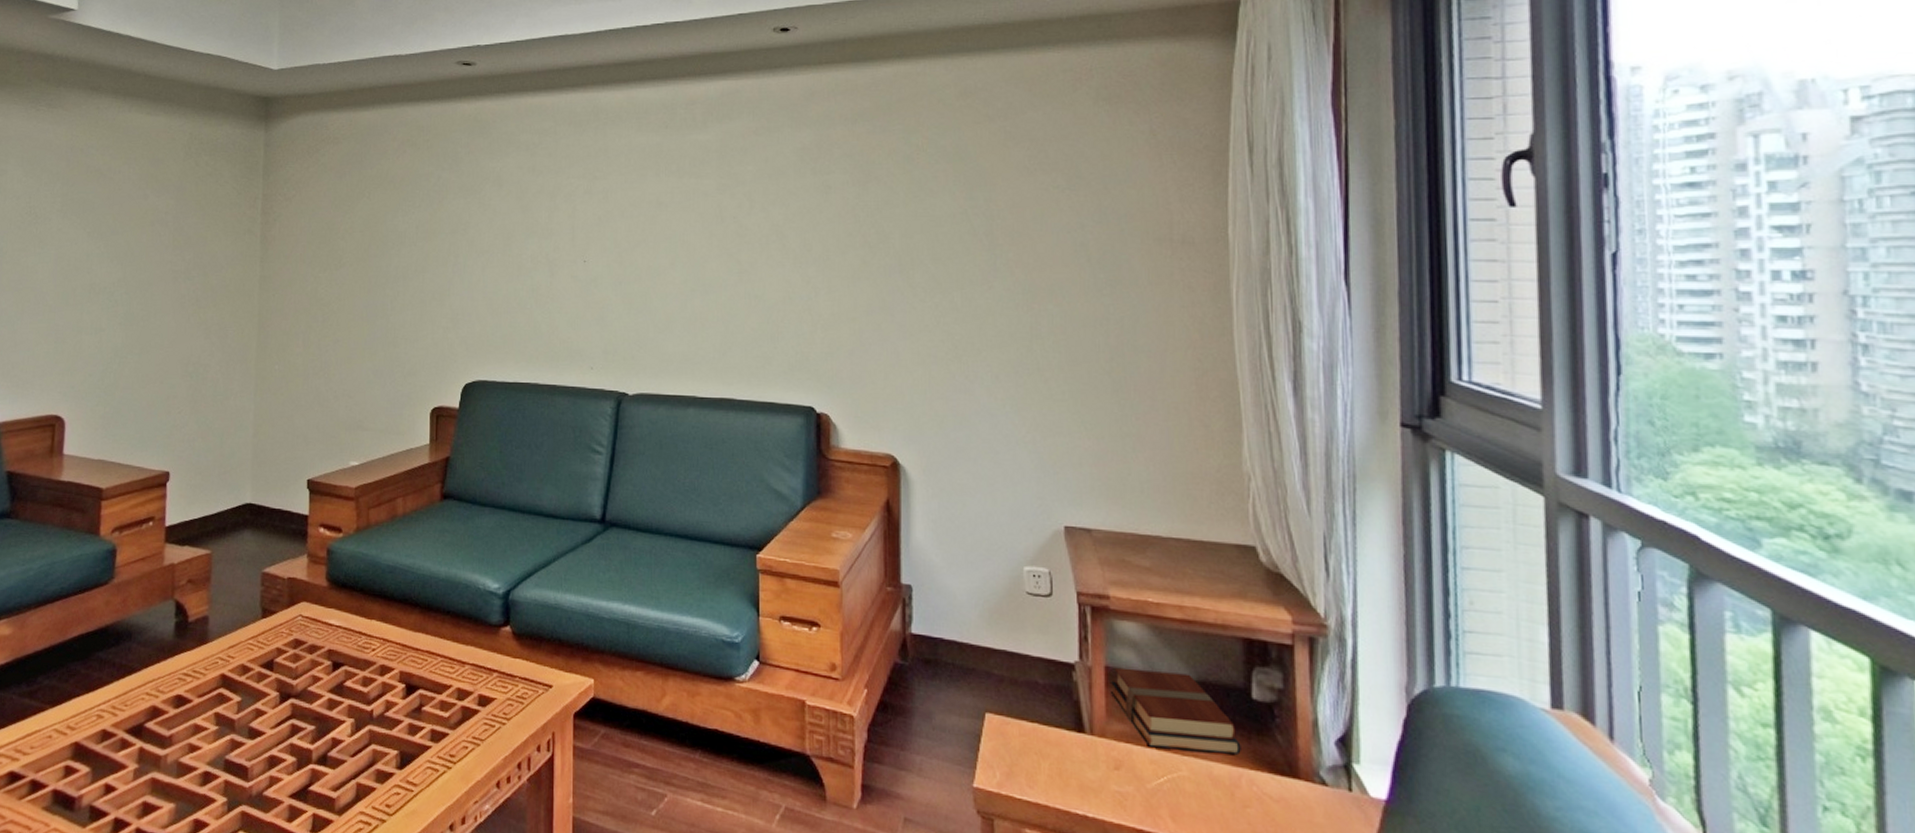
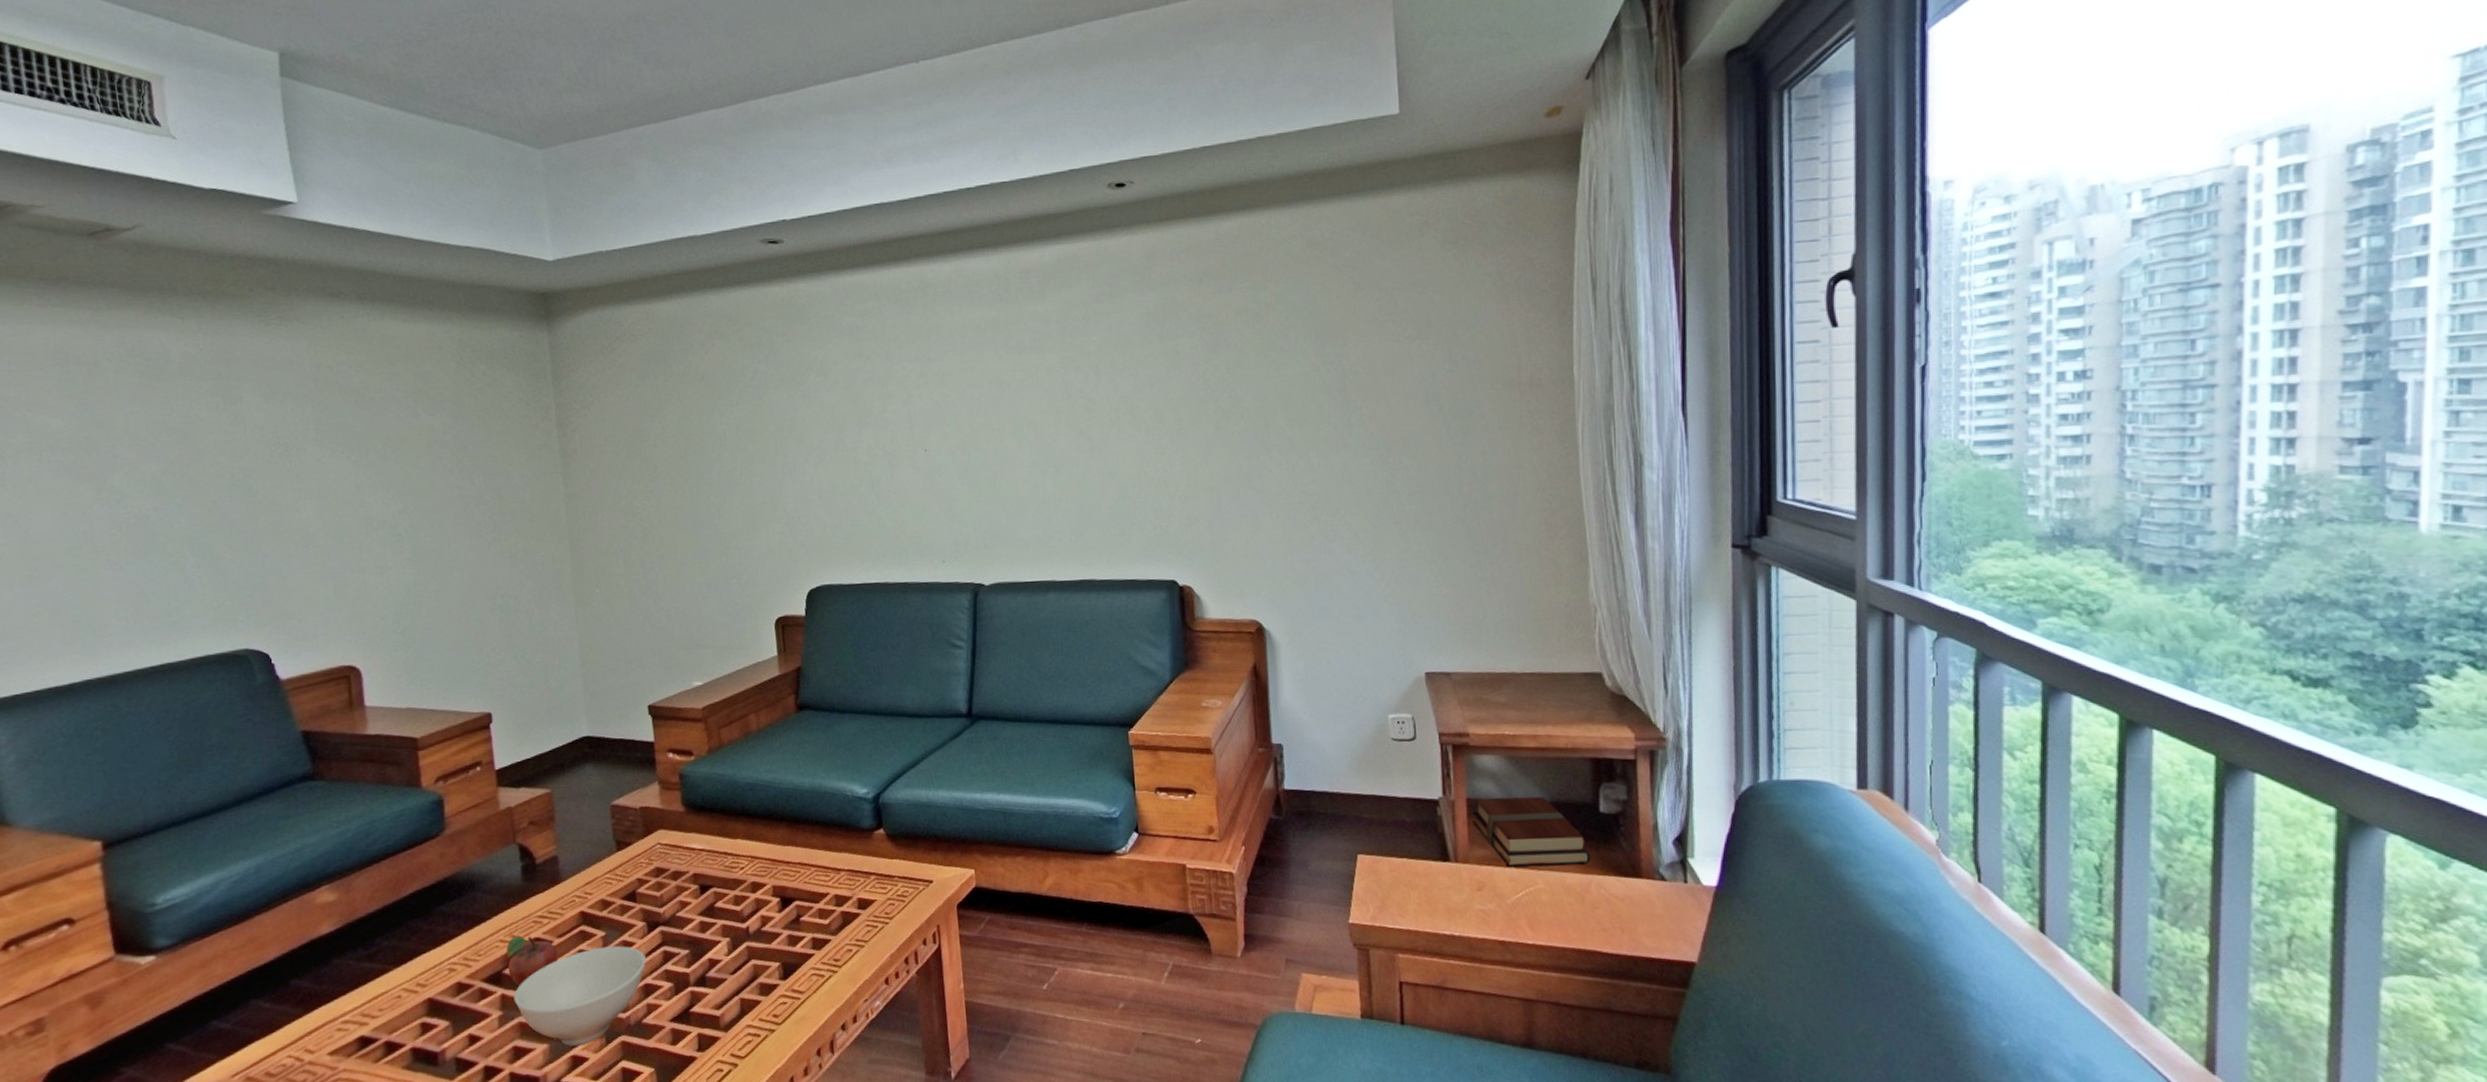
fruit: none [149,691,196,742] -> present [506,936,559,987]
bowl: none [150,712,274,810] -> present [513,946,646,1046]

